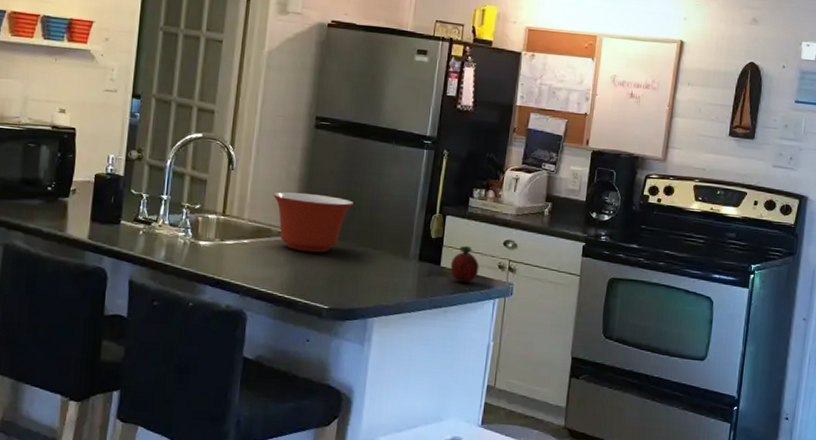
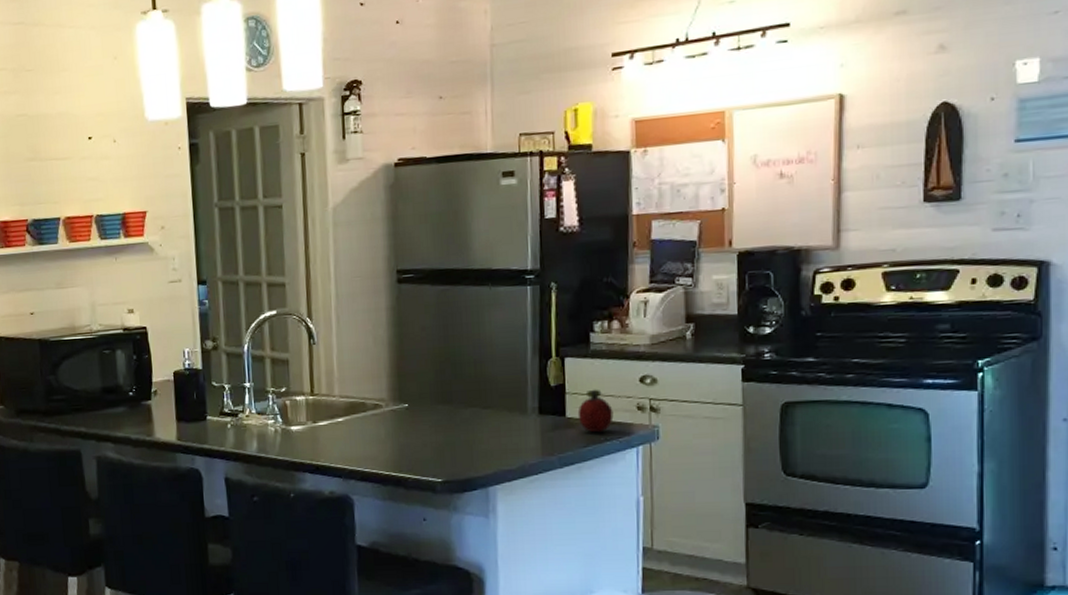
mixing bowl: present [273,192,355,253] -> none [362,356,455,423]

